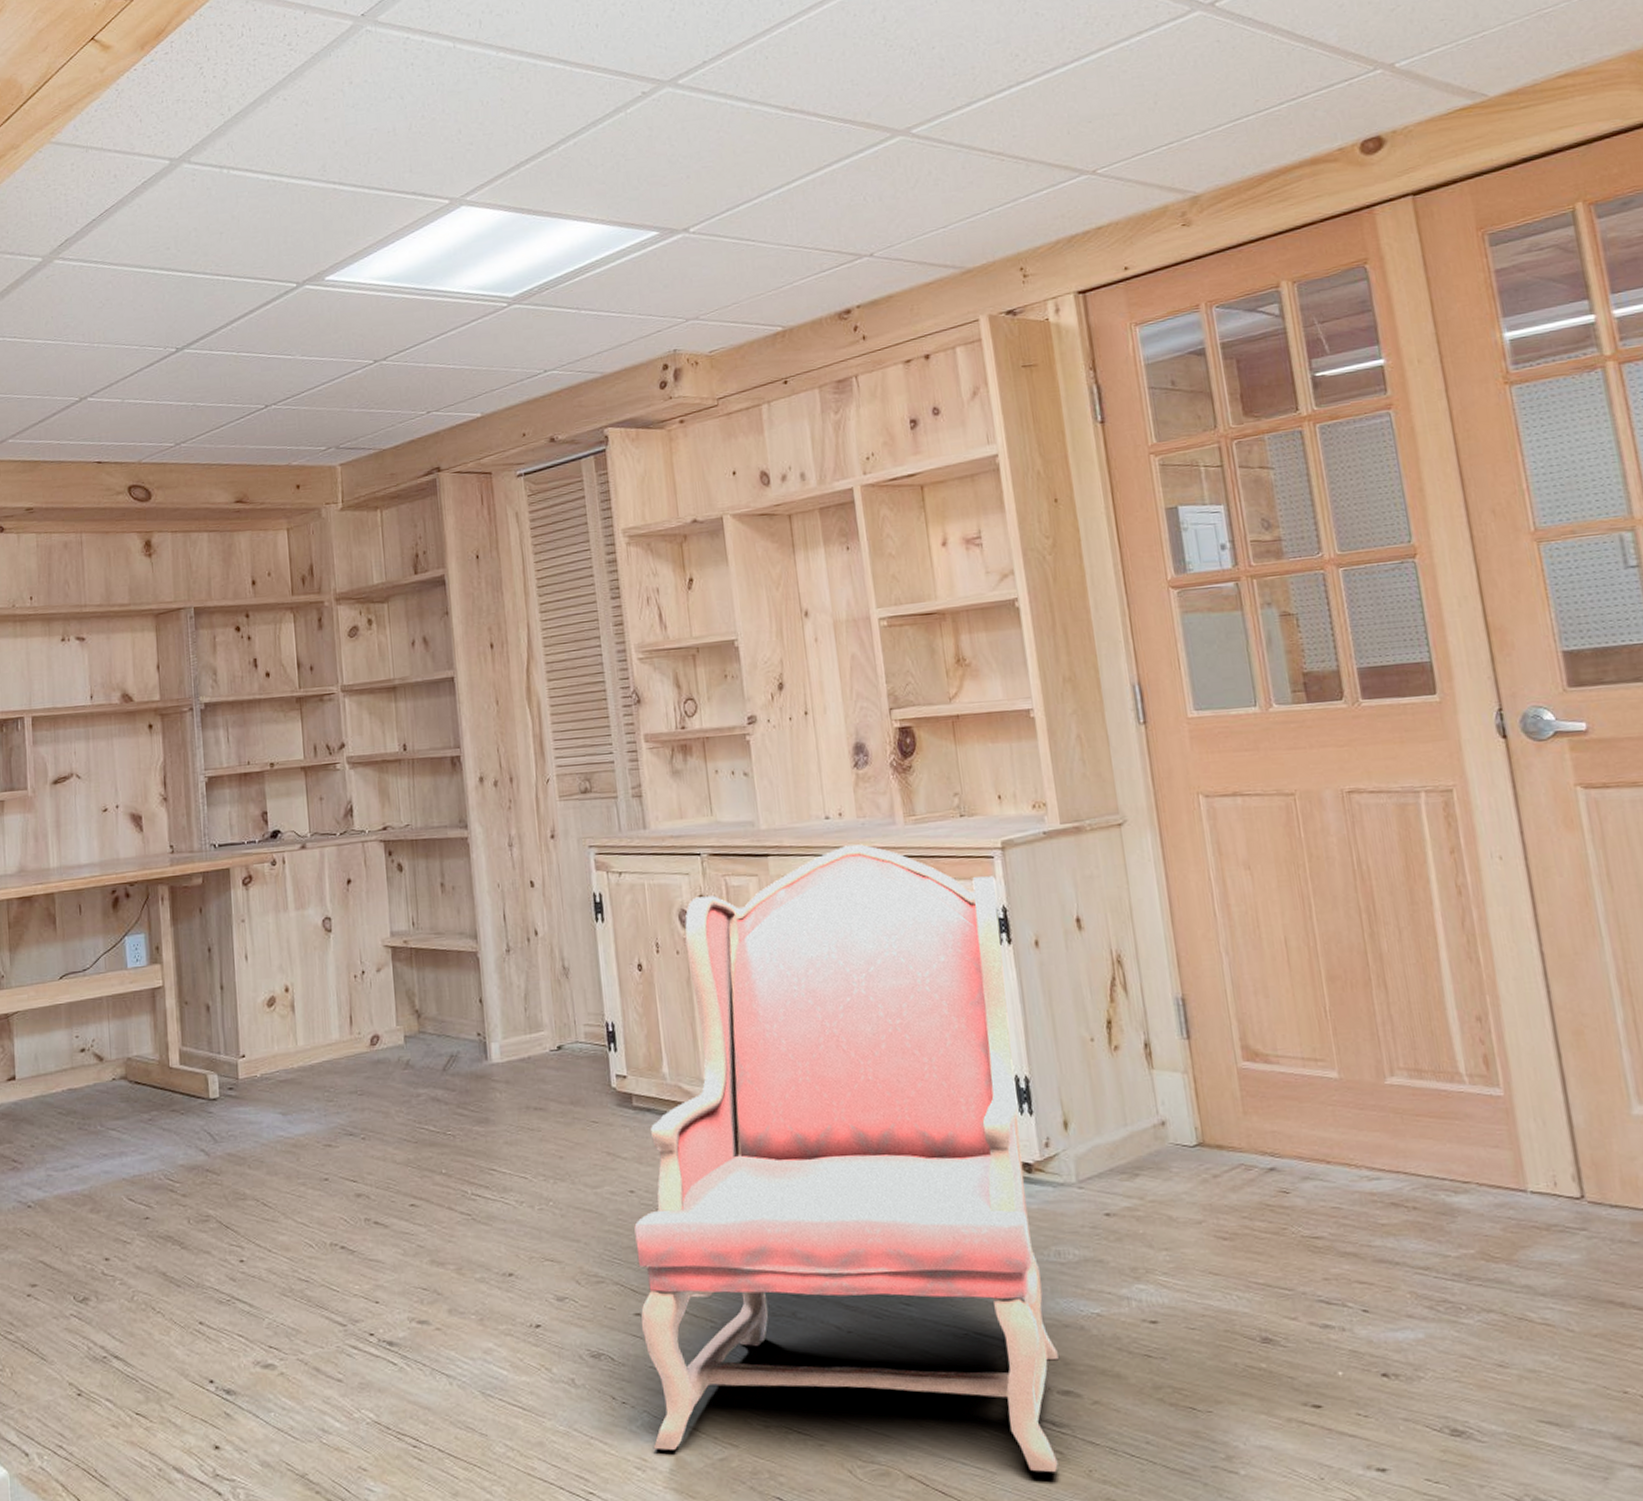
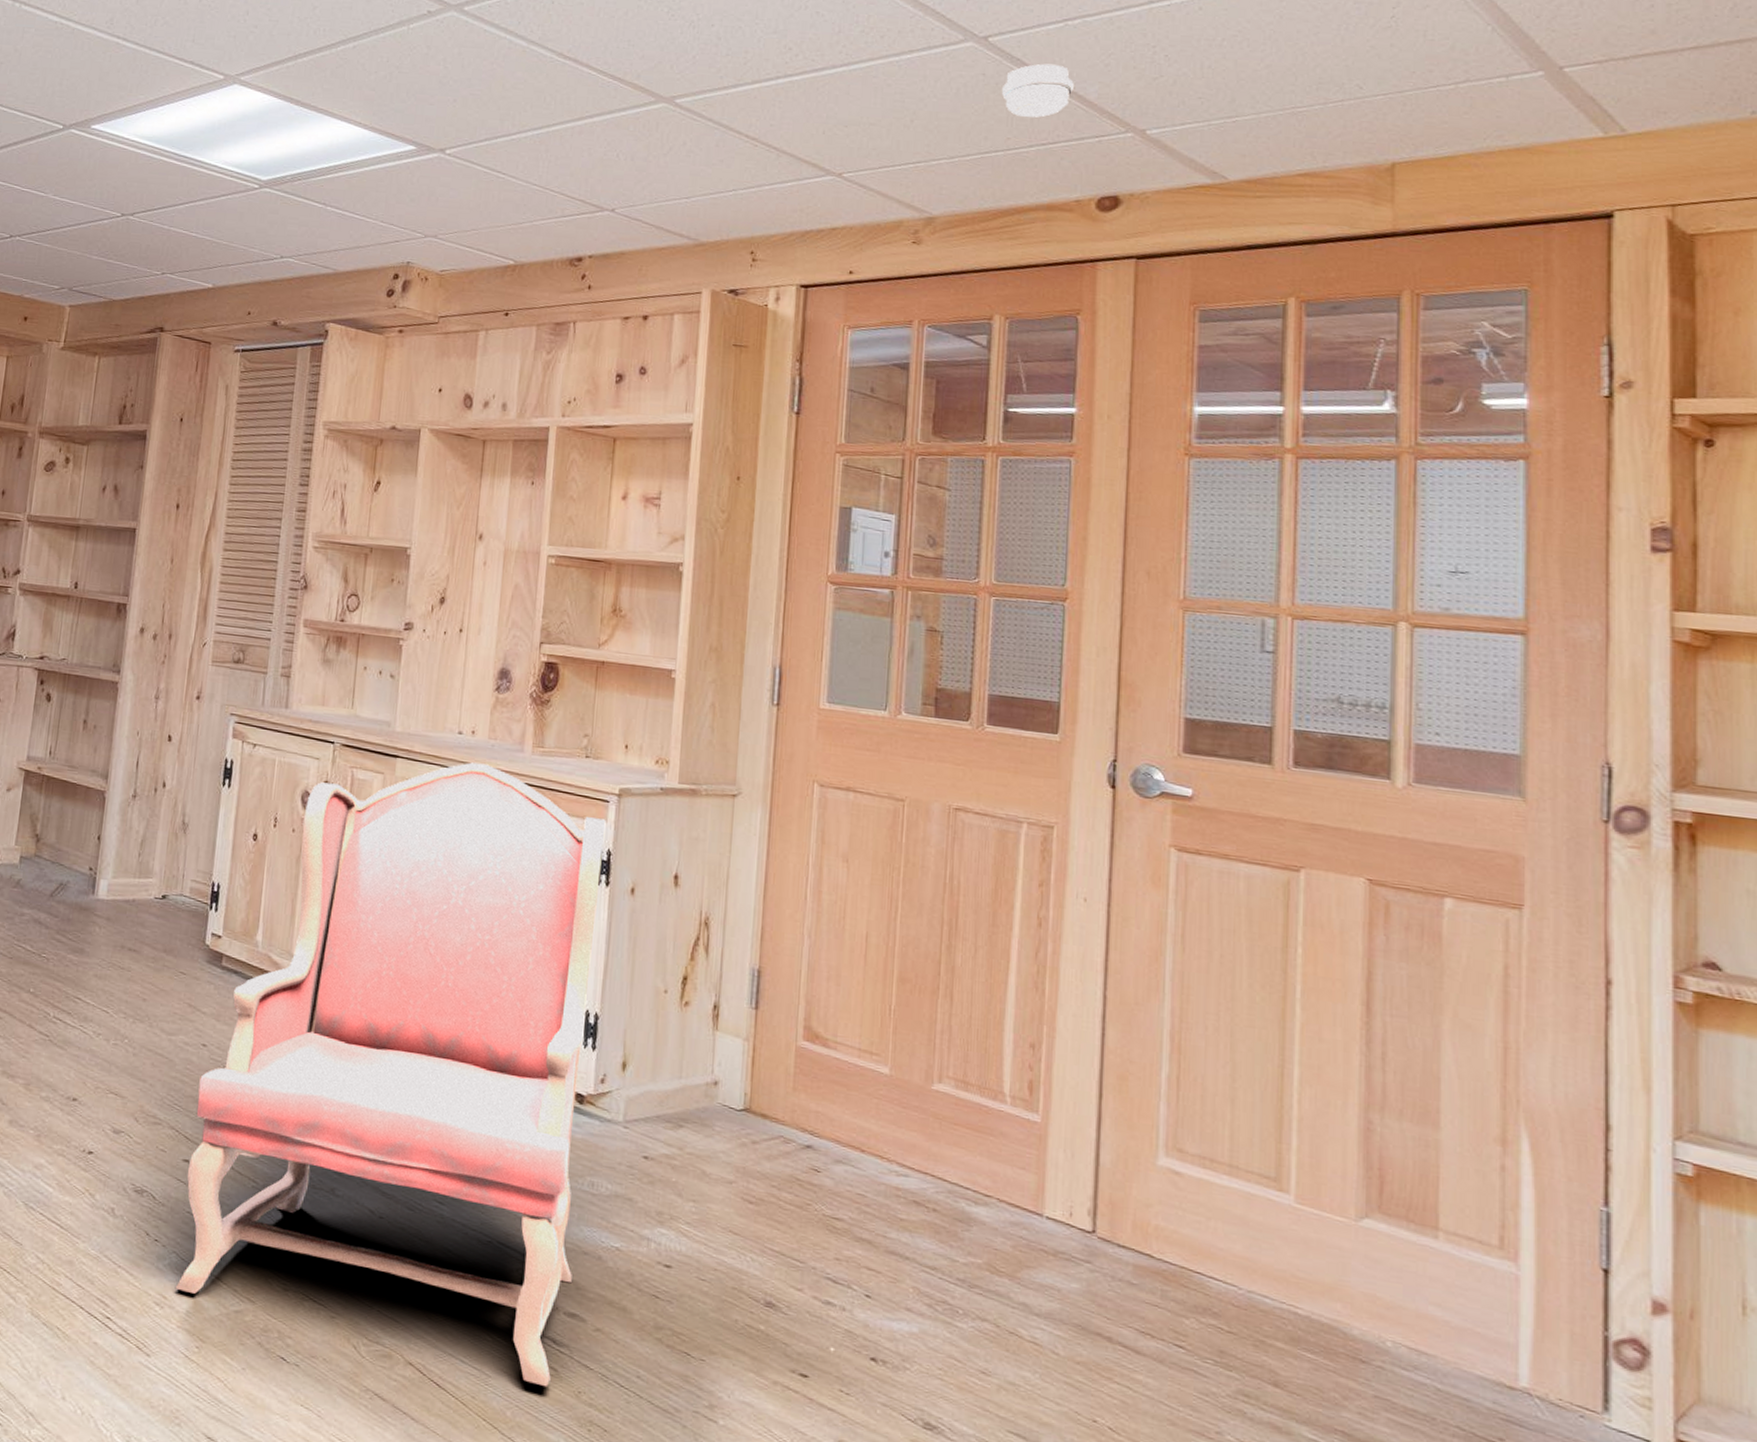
smoke detector: none [1239,16,1313,76] -> present [1001,63,1074,118]

